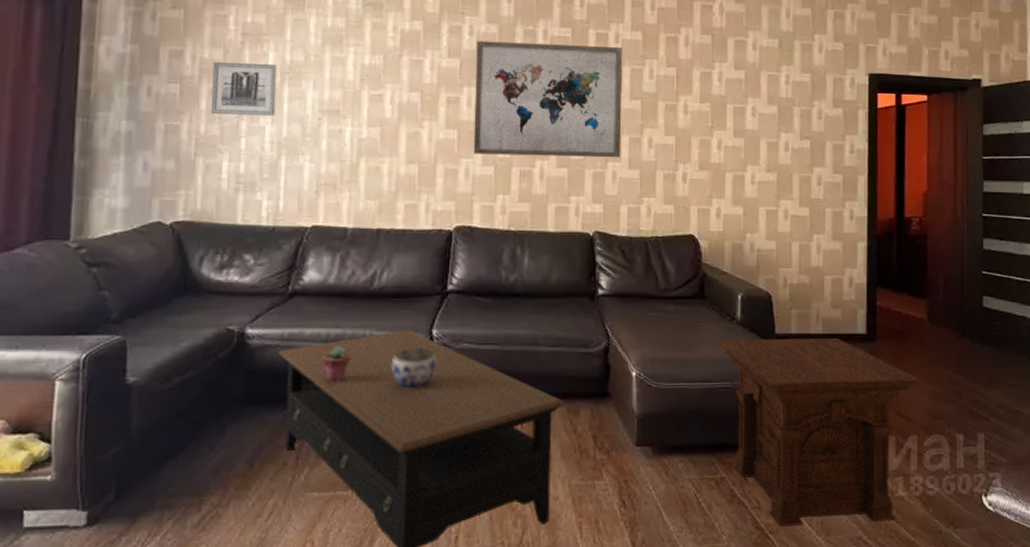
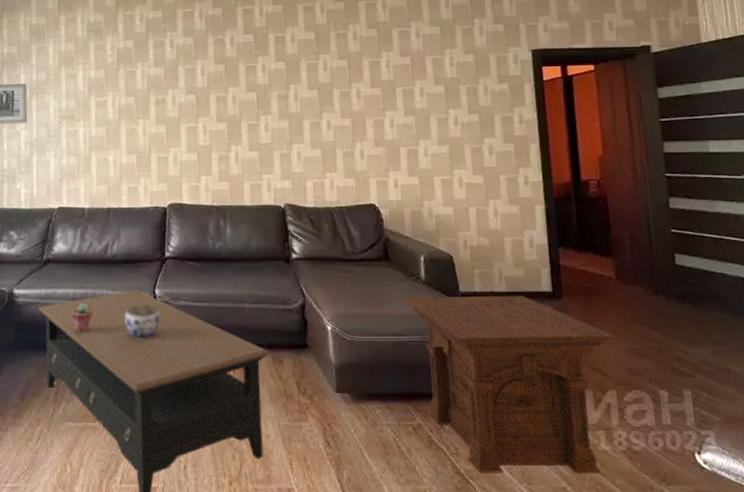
wall art: present [473,40,622,158] -> none [177,47,304,144]

